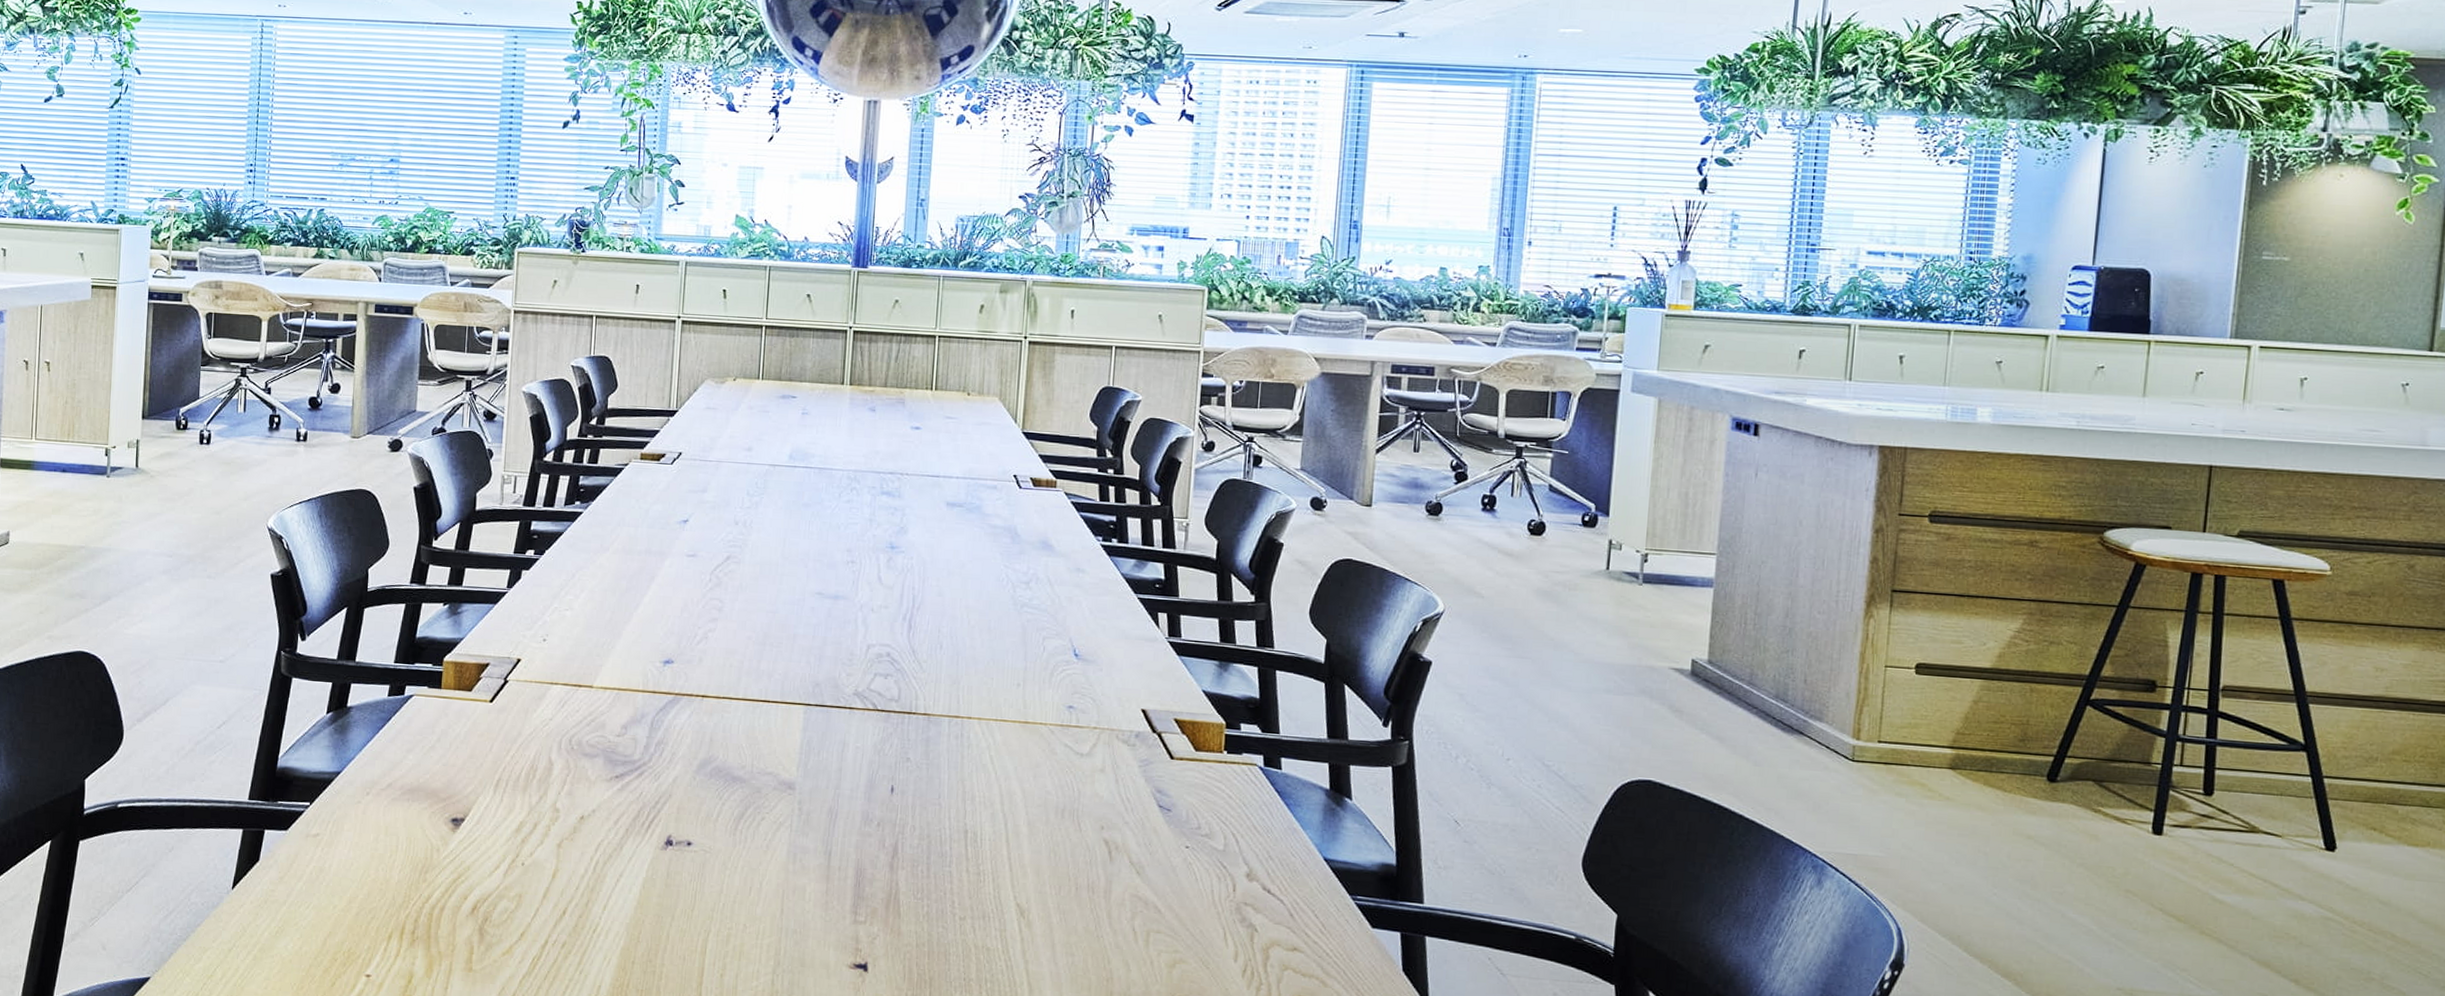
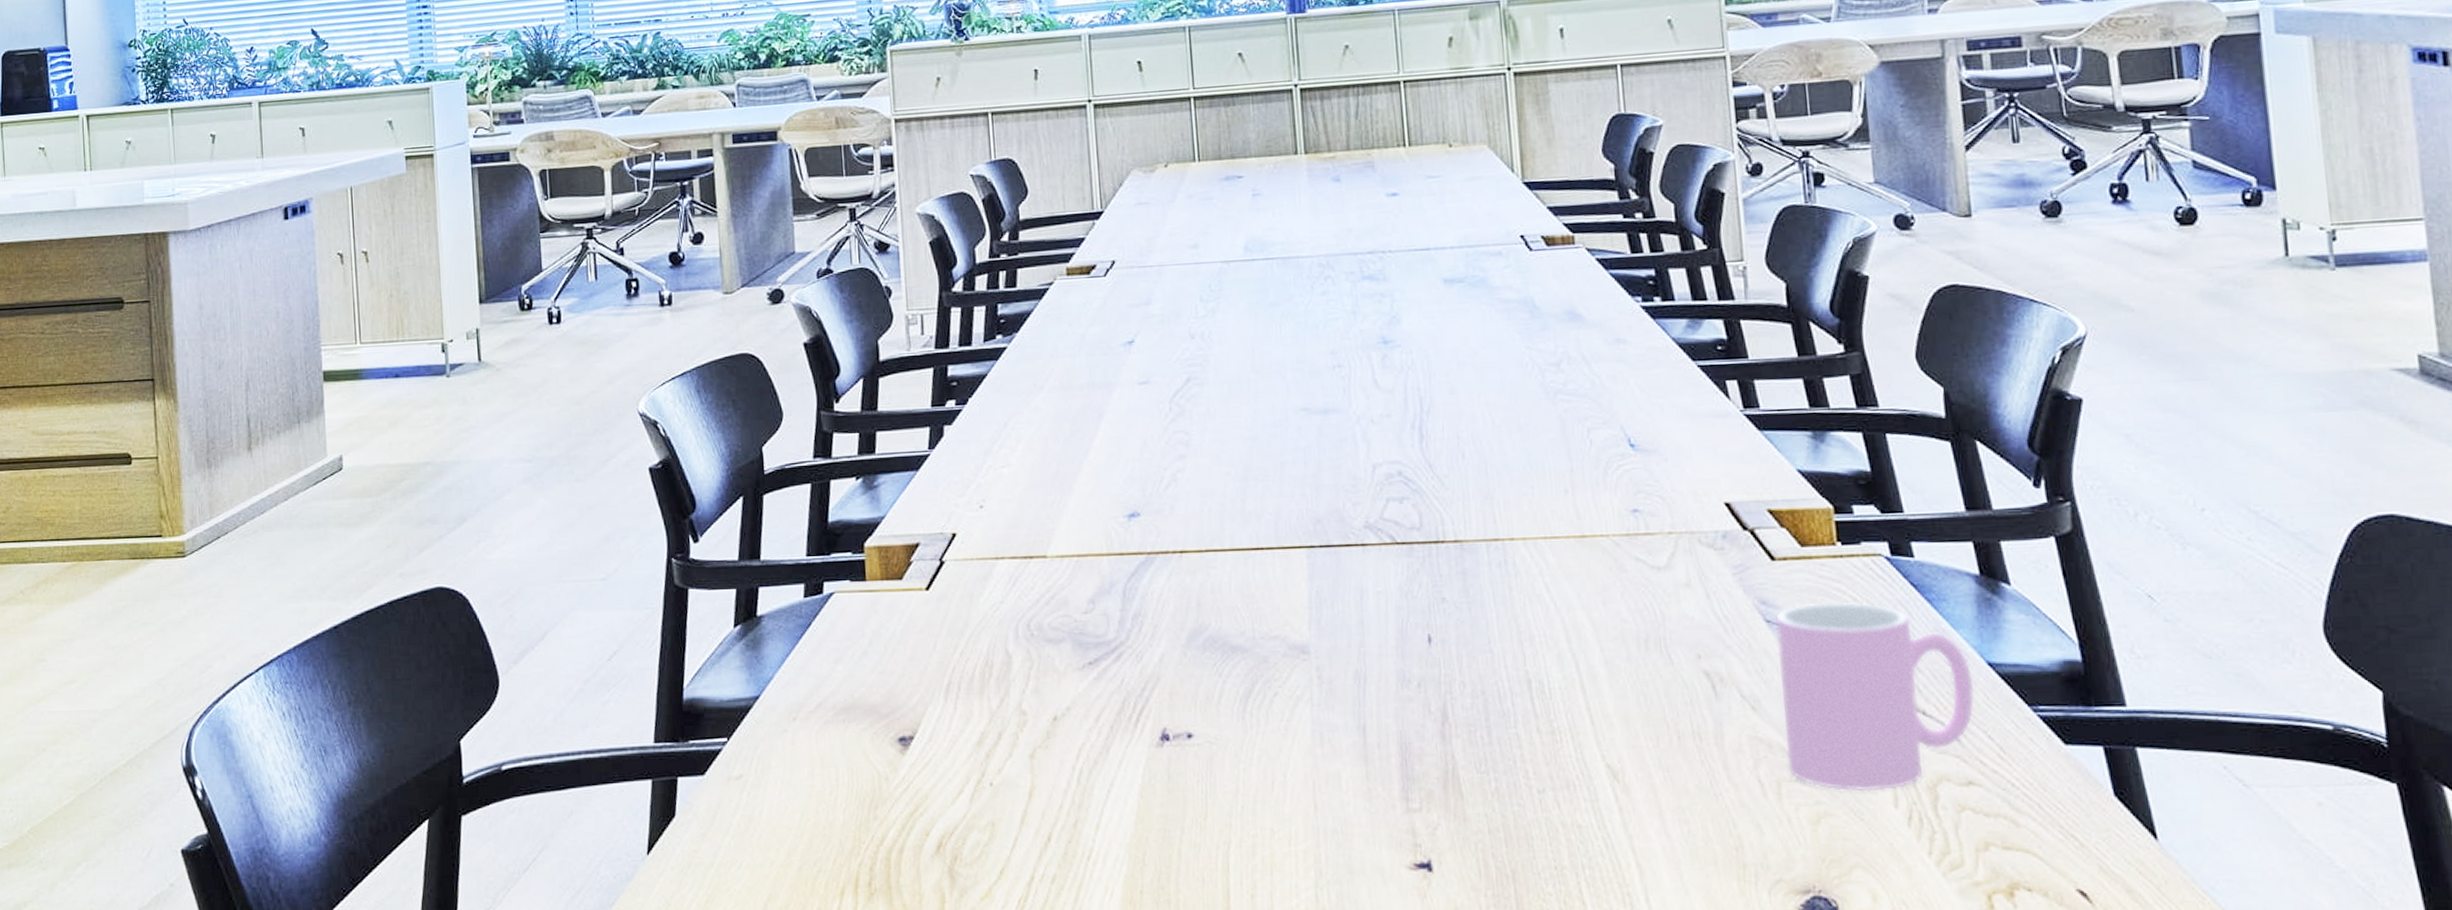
cup: none [1157,797,1311,948] -> present [1776,602,1975,792]

